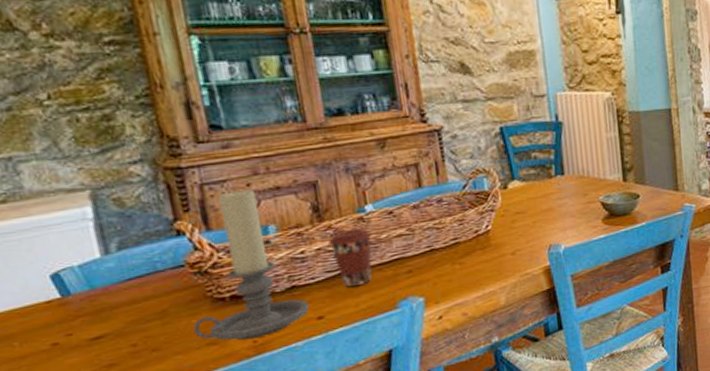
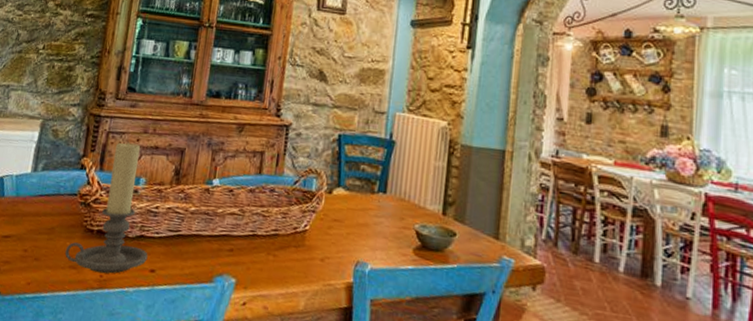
coffee cup: present [328,228,373,288] -> none [177,197,212,251]

